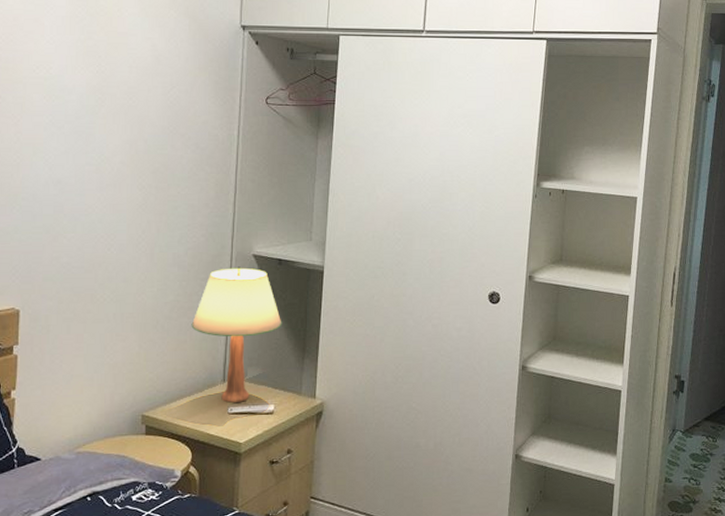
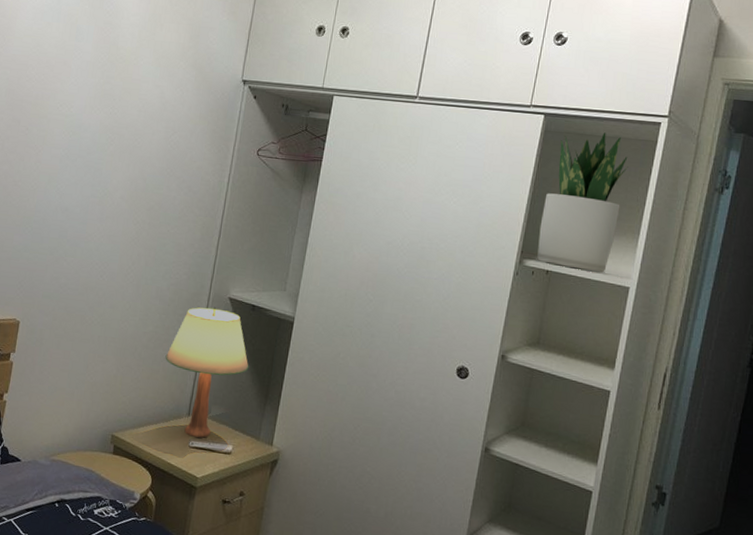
planter: none [552,53,626,186] -> present [537,132,628,273]

